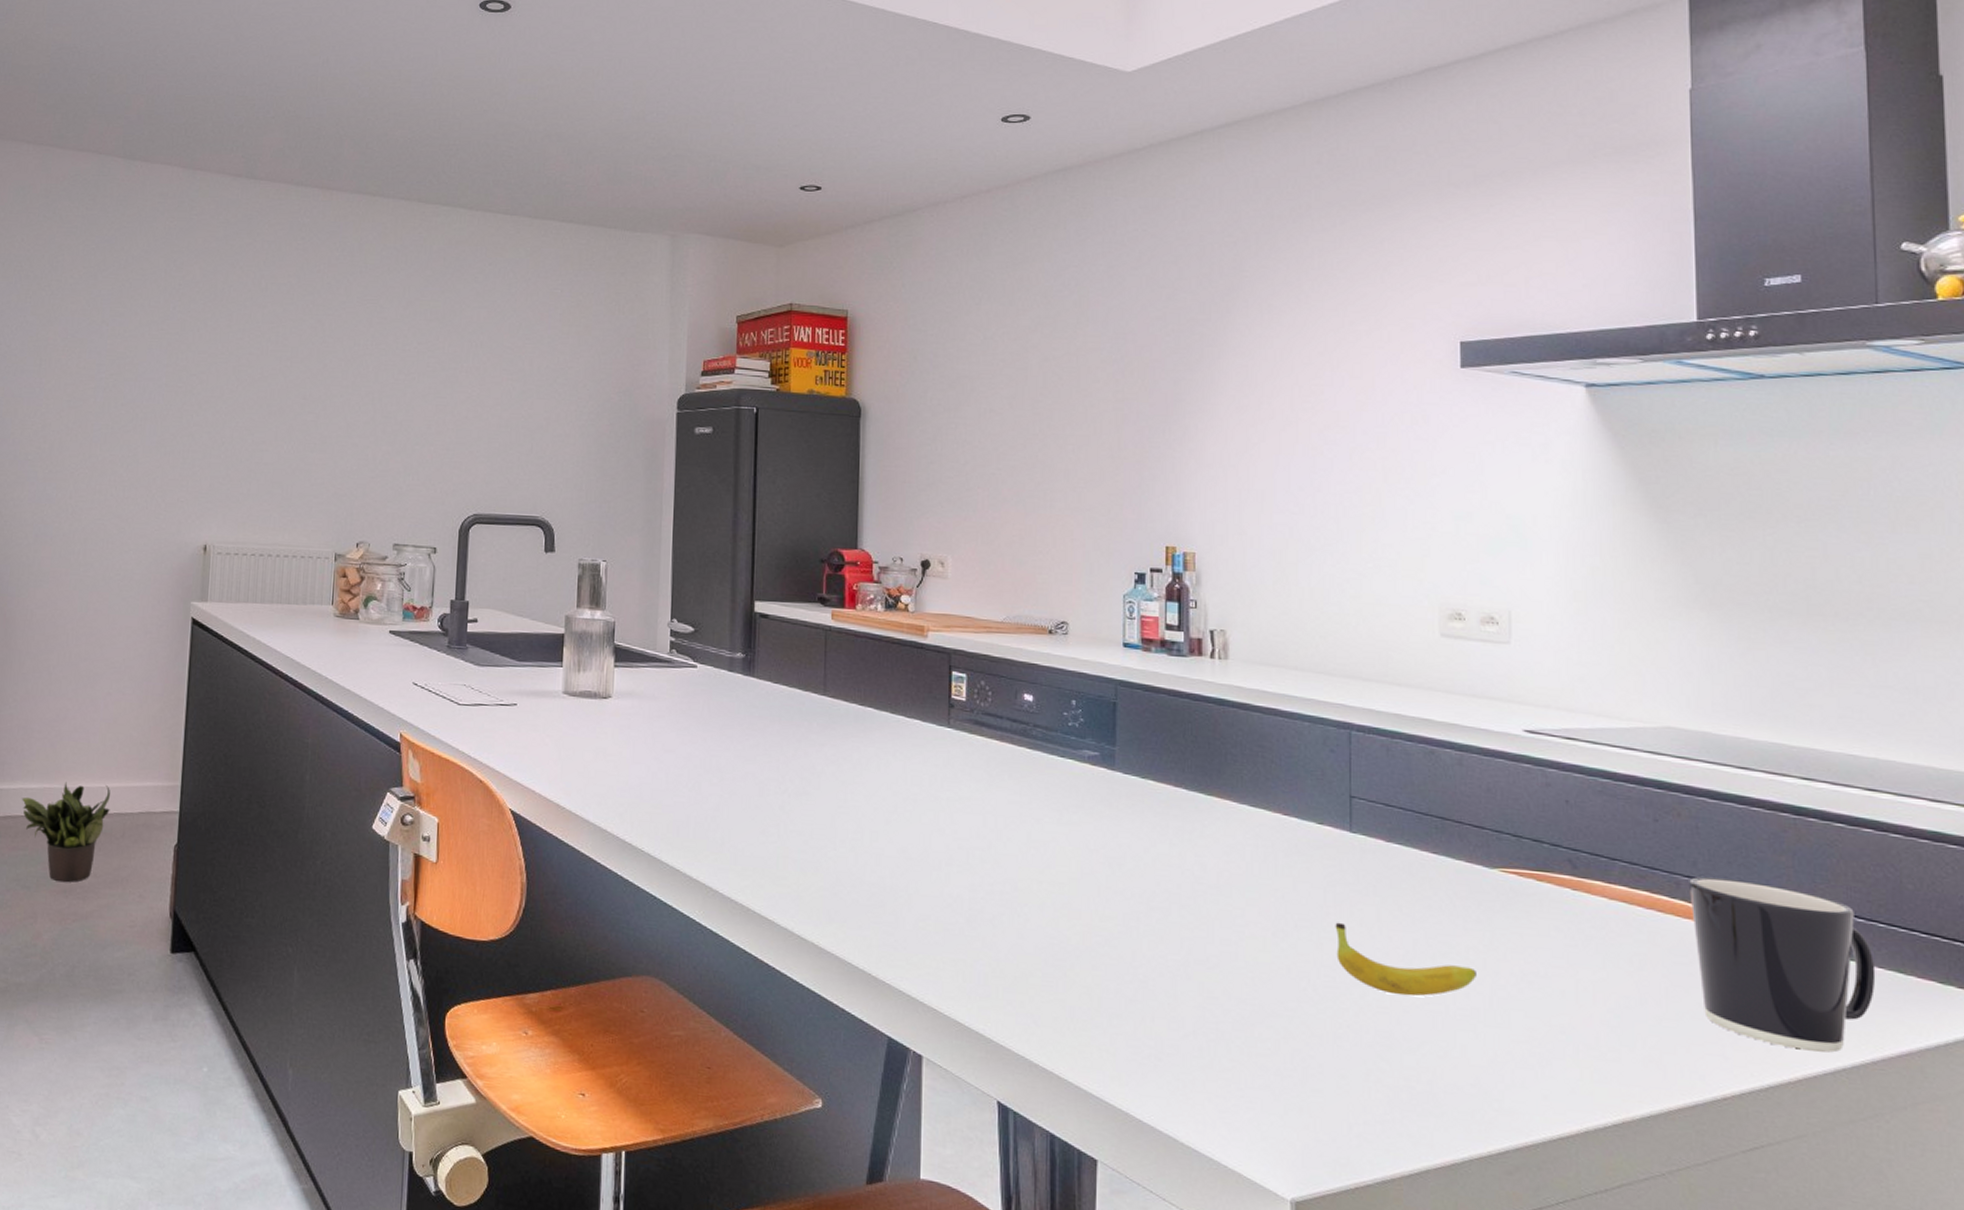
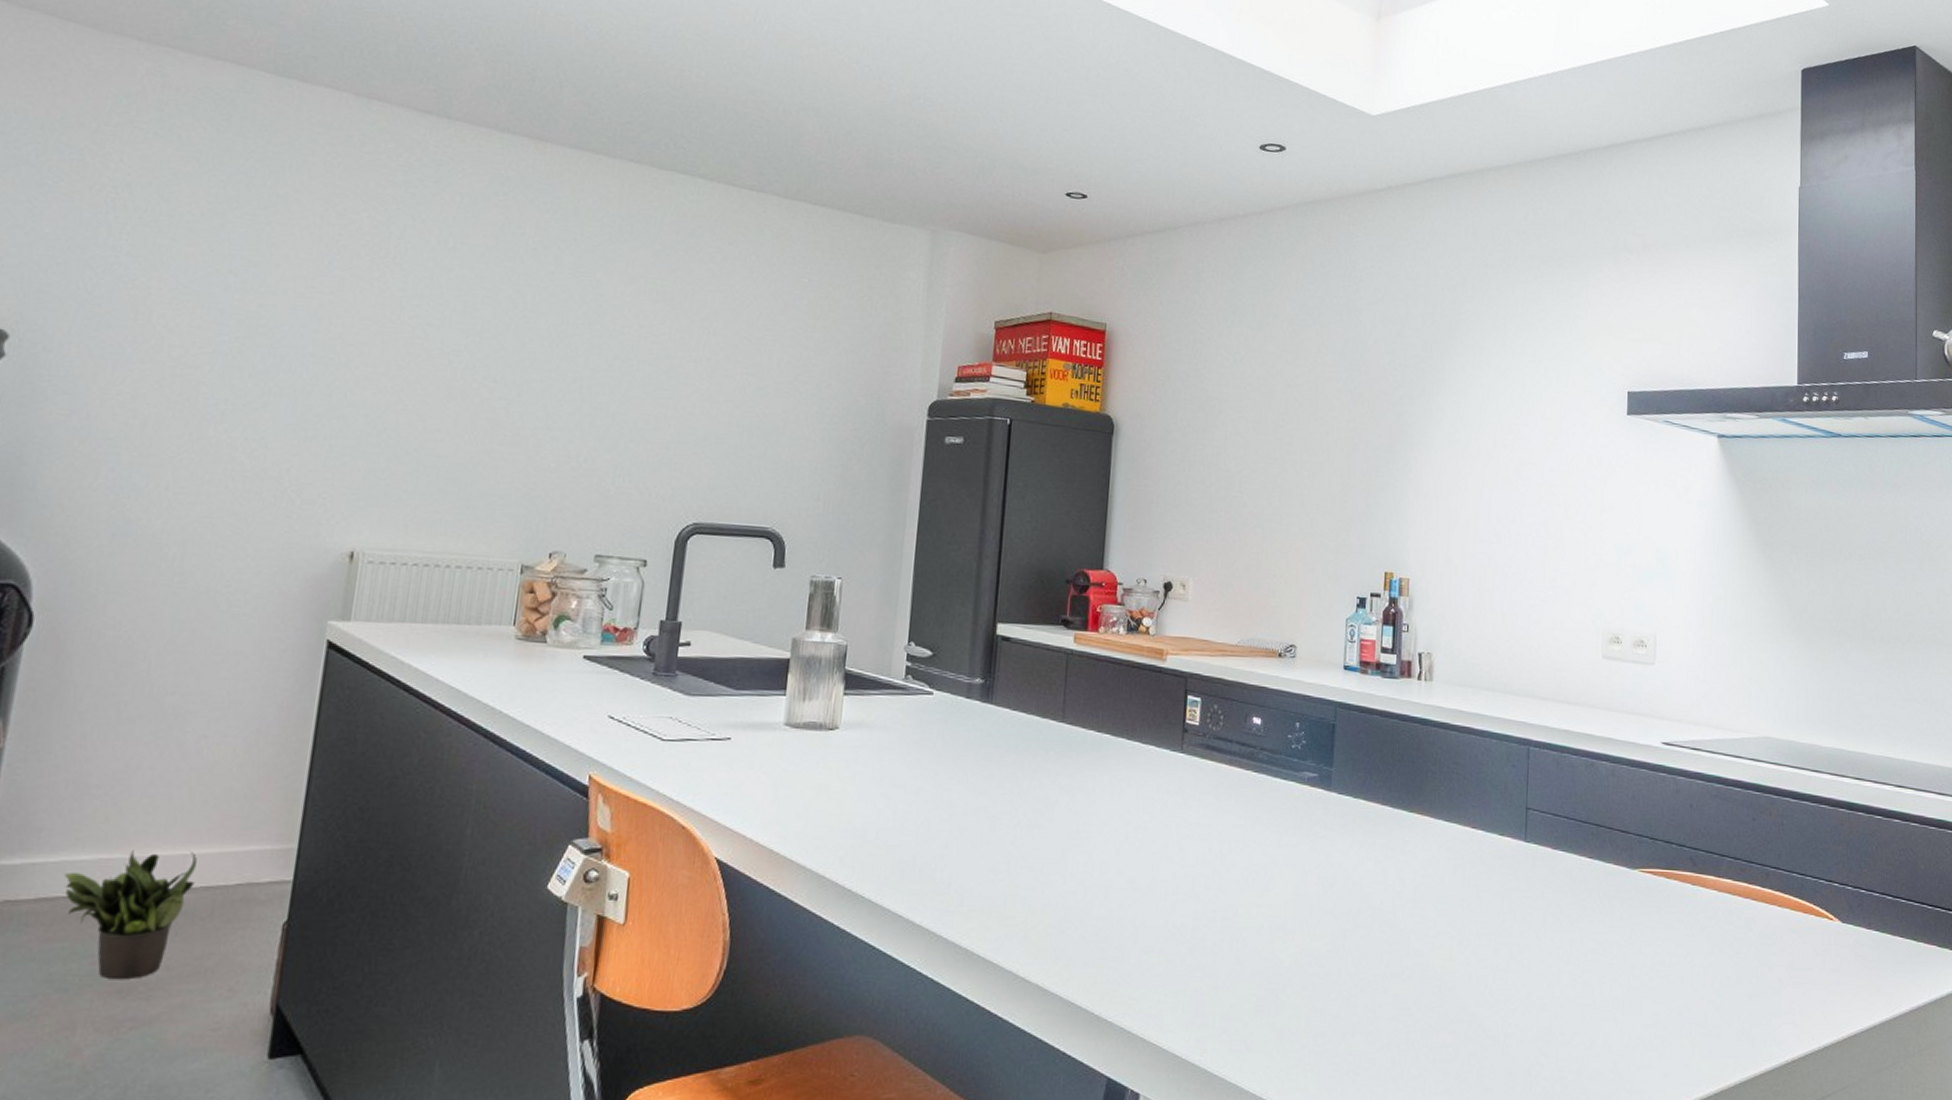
fruit: present [1335,922,1476,997] -> none [1509,927,1618,992]
mug: present [1689,877,1876,1053] -> none [1775,868,1898,1014]

